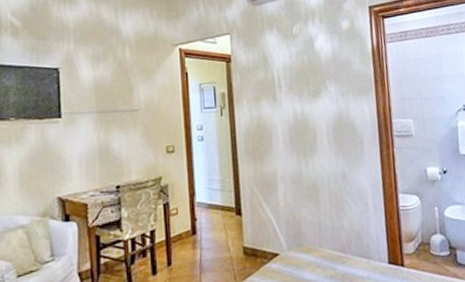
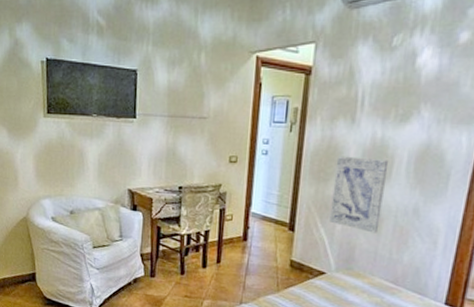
wall art: none [267,132,318,205] -> present [329,156,389,233]

